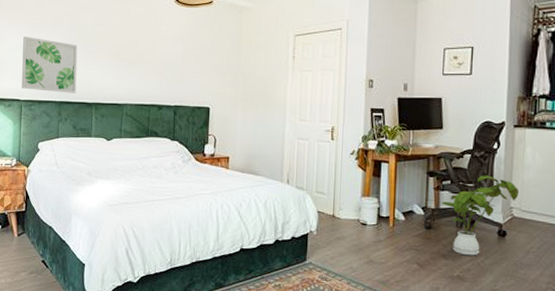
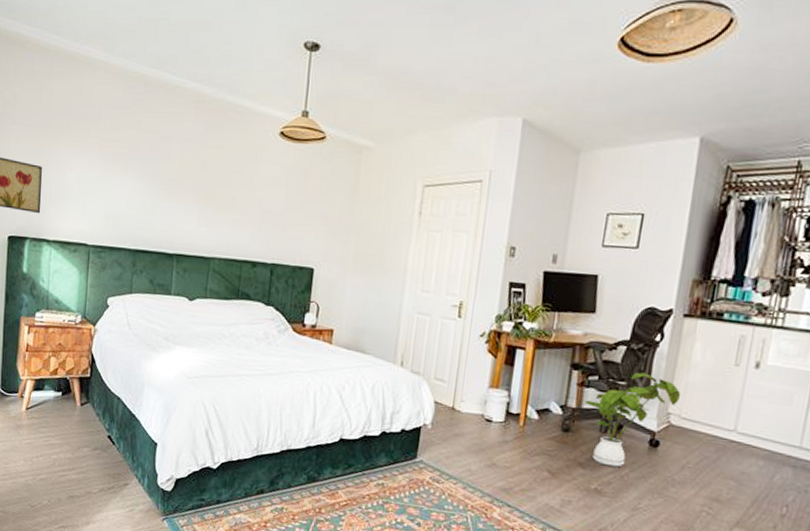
wall art: present [22,36,78,93] -> none [90,167,159,241]

